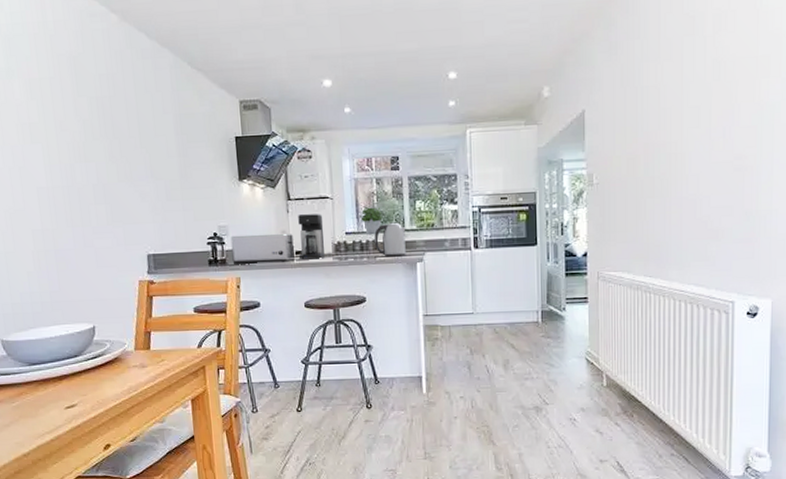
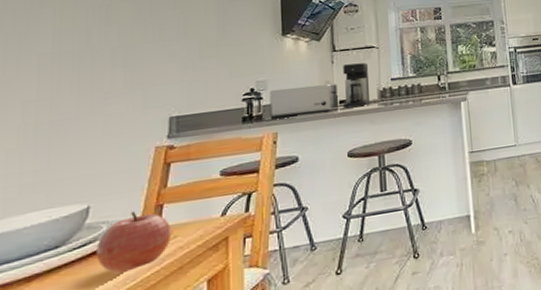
fruit: none [104,334,160,384] -> present [96,211,172,274]
potted plant: present [359,207,383,236] -> none [404,53,427,80]
kettle: present [374,222,406,258] -> none [419,66,450,100]

